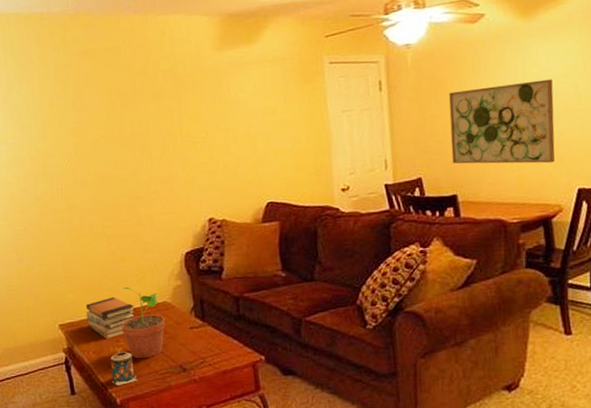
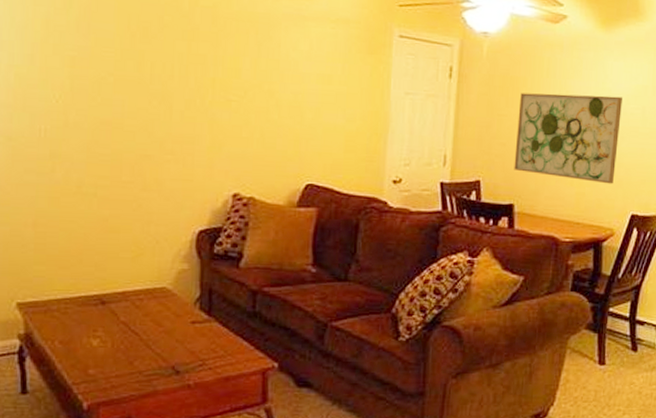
book stack: present [85,297,135,339] -> none [57,275,124,327]
candle: present [110,352,138,385] -> none [80,344,115,386]
potted plant: present [121,286,165,359] -> none [102,264,161,355]

